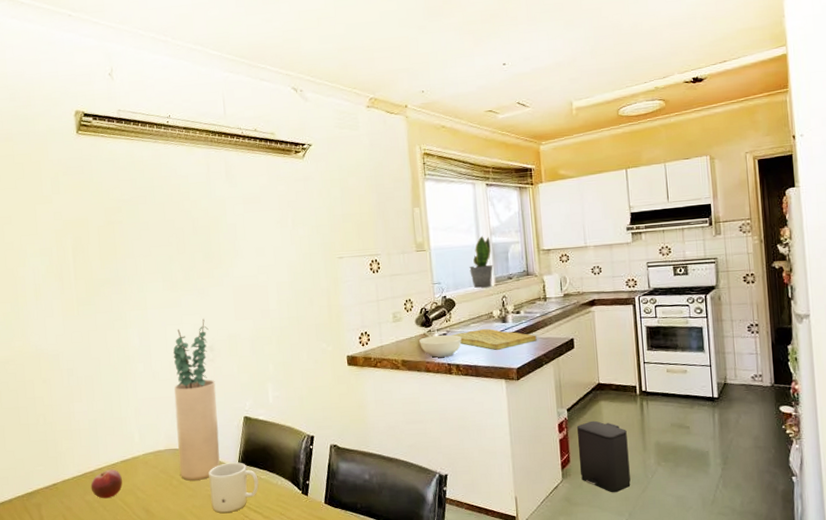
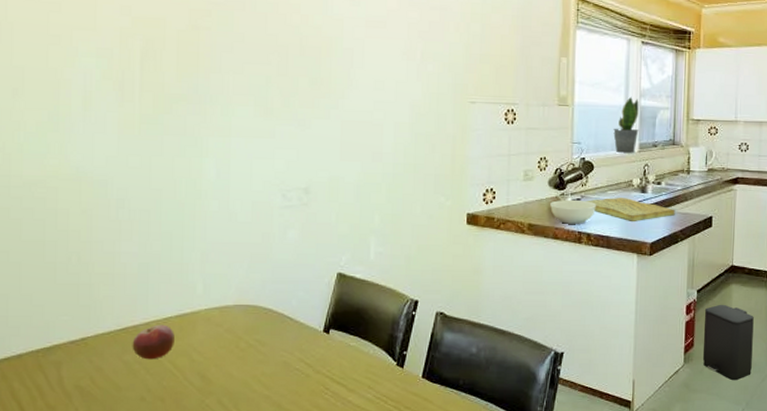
vase: present [172,319,220,481] -> none [250,155,307,343]
mug: present [208,462,259,513] -> none [285,325,347,383]

